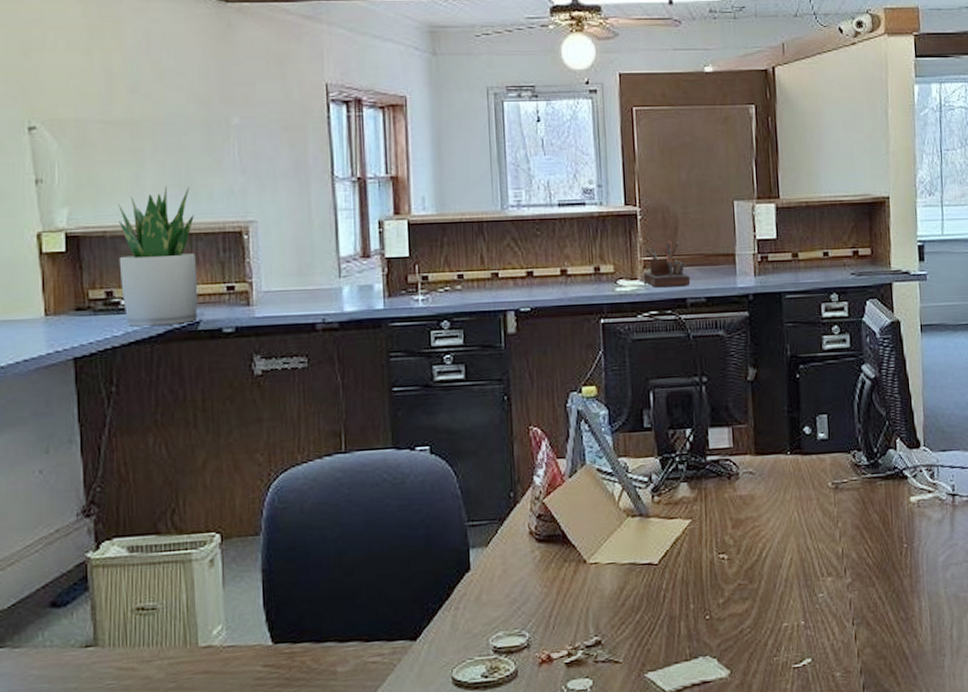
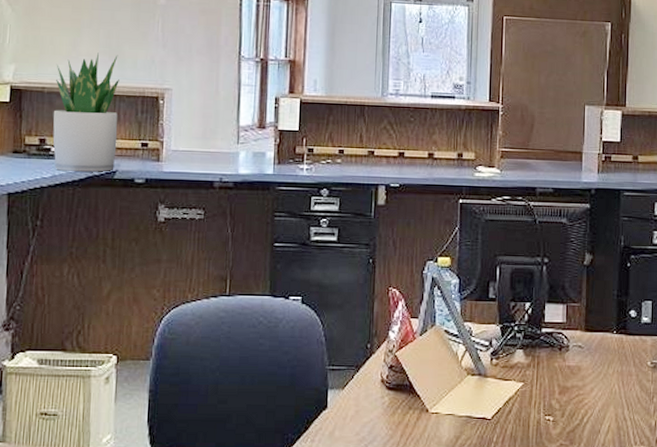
desk organizer: present [643,241,691,288] -> none [500,136,541,177]

